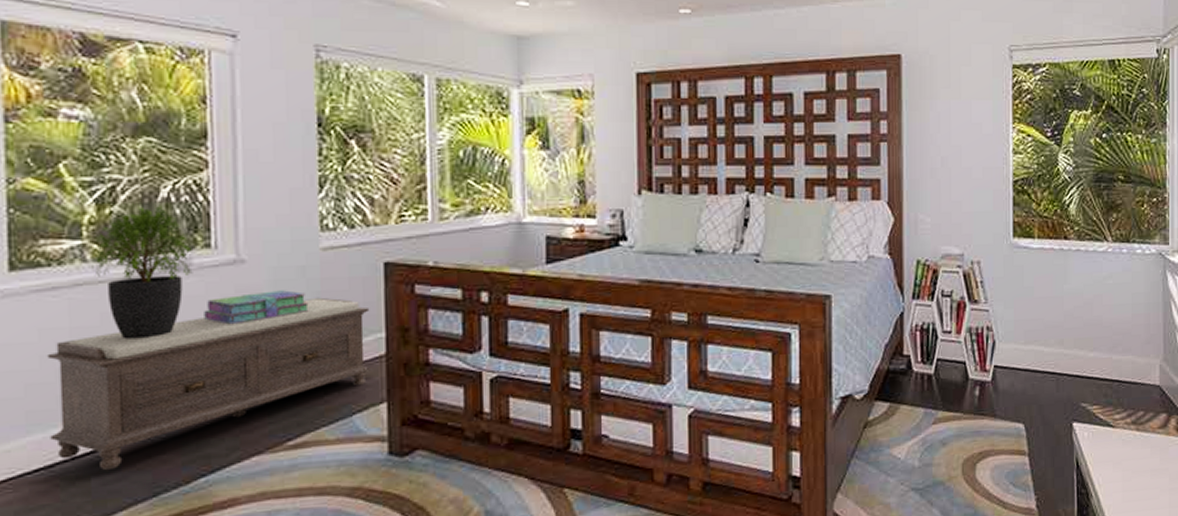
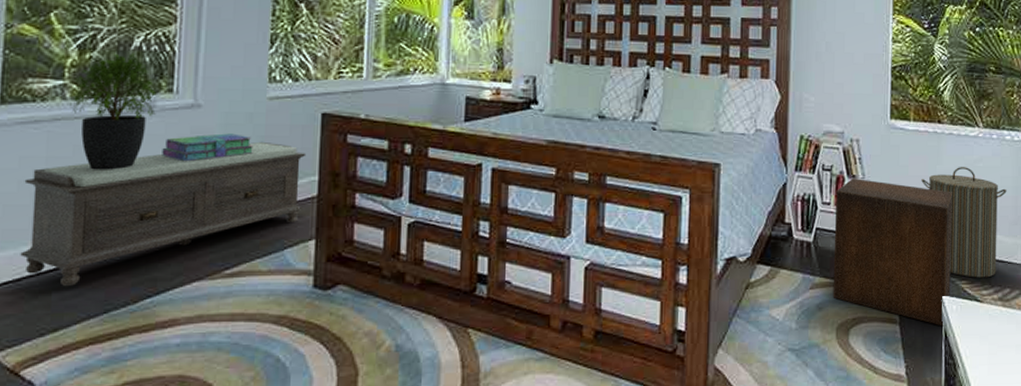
nightstand: none [956,303,1081,455] -> present [833,179,952,327]
laundry hamper: none [1048,285,1139,402] -> present [921,167,1007,278]

